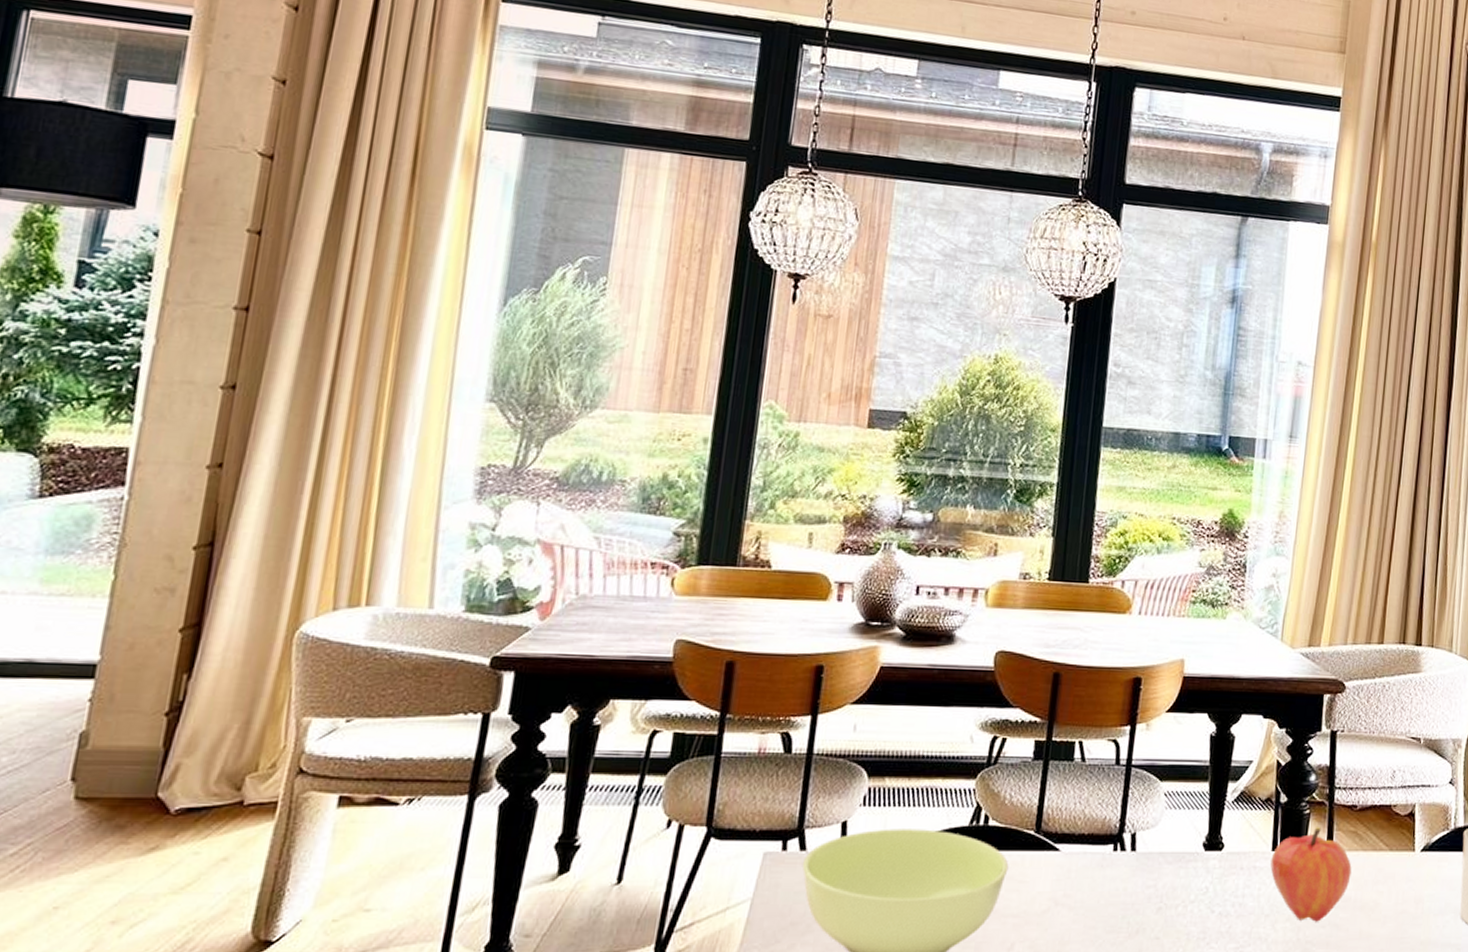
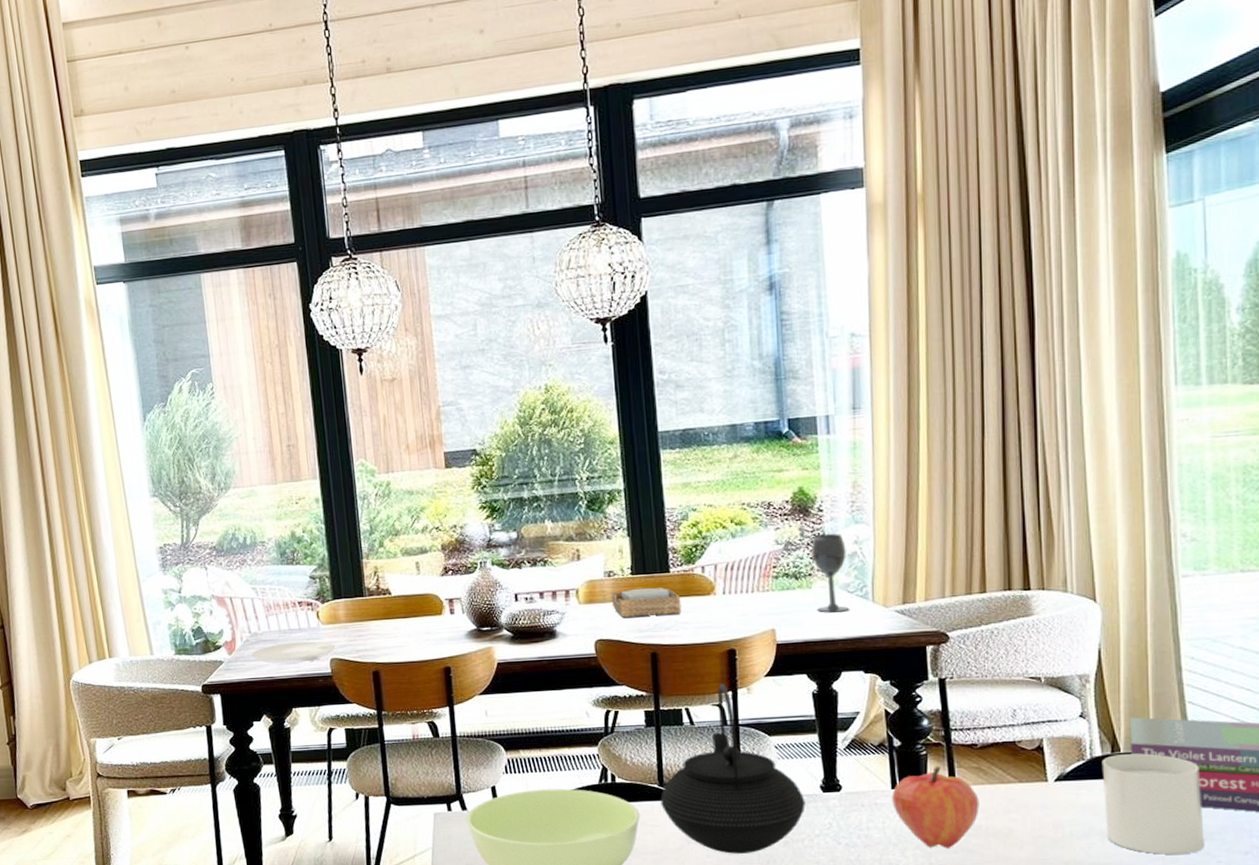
plate: none [571,613,686,641] -> present [251,641,336,664]
napkin holder: none [1022,596,1095,631] -> present [612,587,682,618]
teapot: none [1033,715,1186,920] -> present [660,683,806,854]
wine glass: none [1228,561,1264,649] -> present [811,533,849,613]

